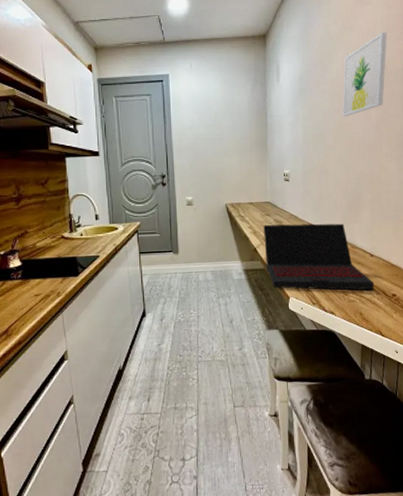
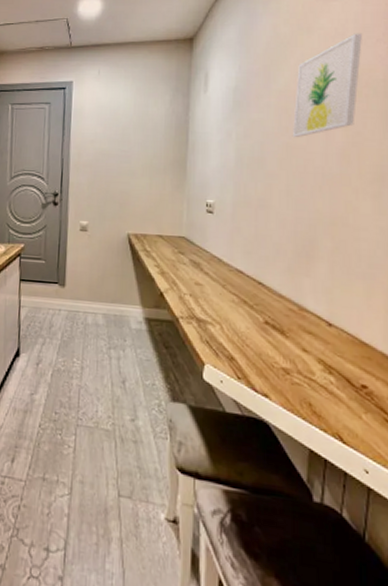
laptop: present [263,223,374,291] -> none [174,264,333,374]

